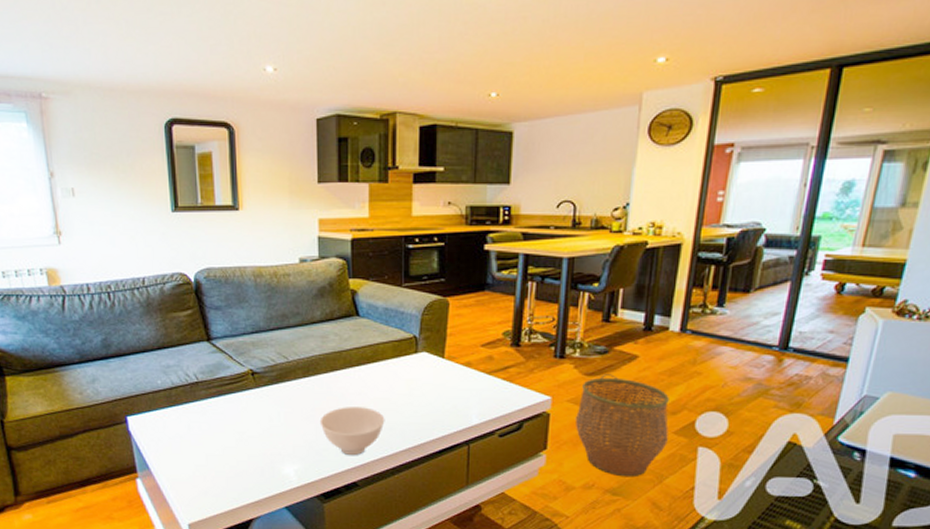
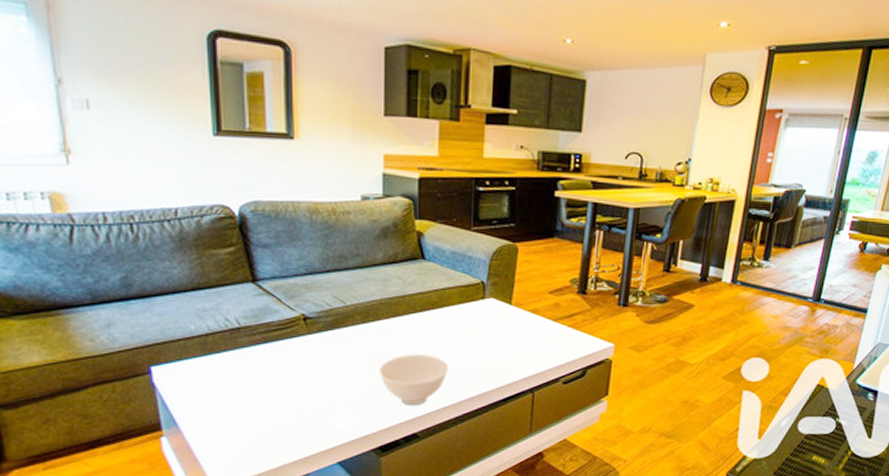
basket: present [575,374,669,477] -> none [635,322,720,421]

